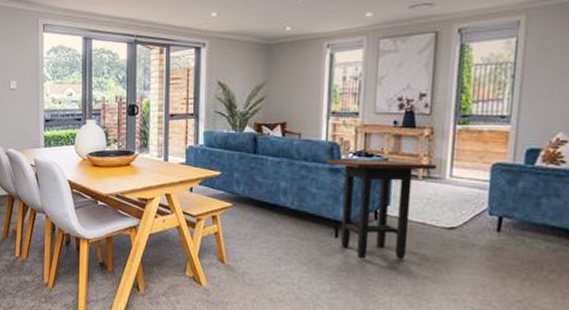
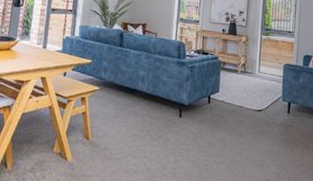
side table: present [328,159,436,259] -> none [176,54,250,135]

